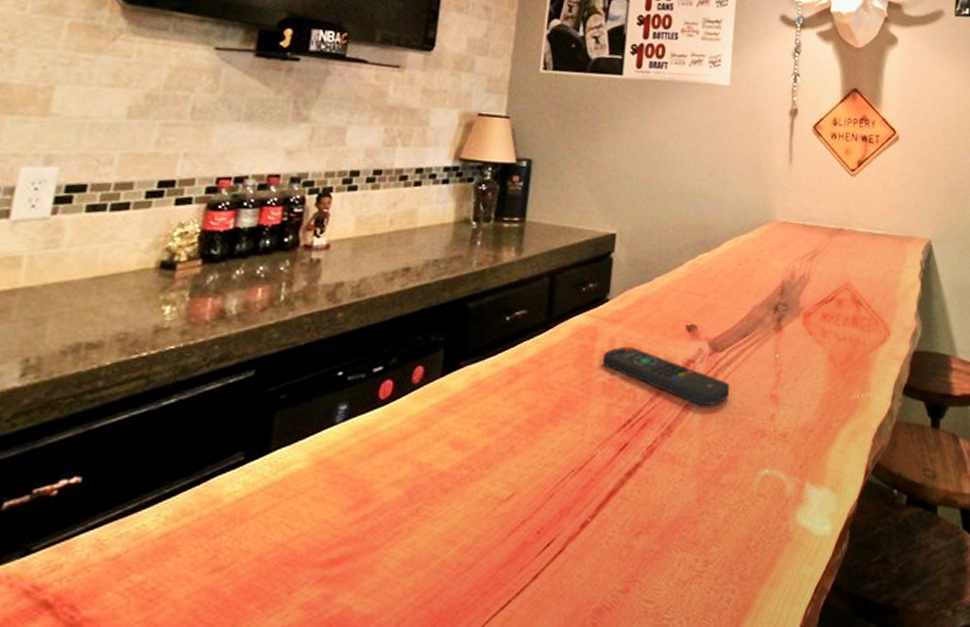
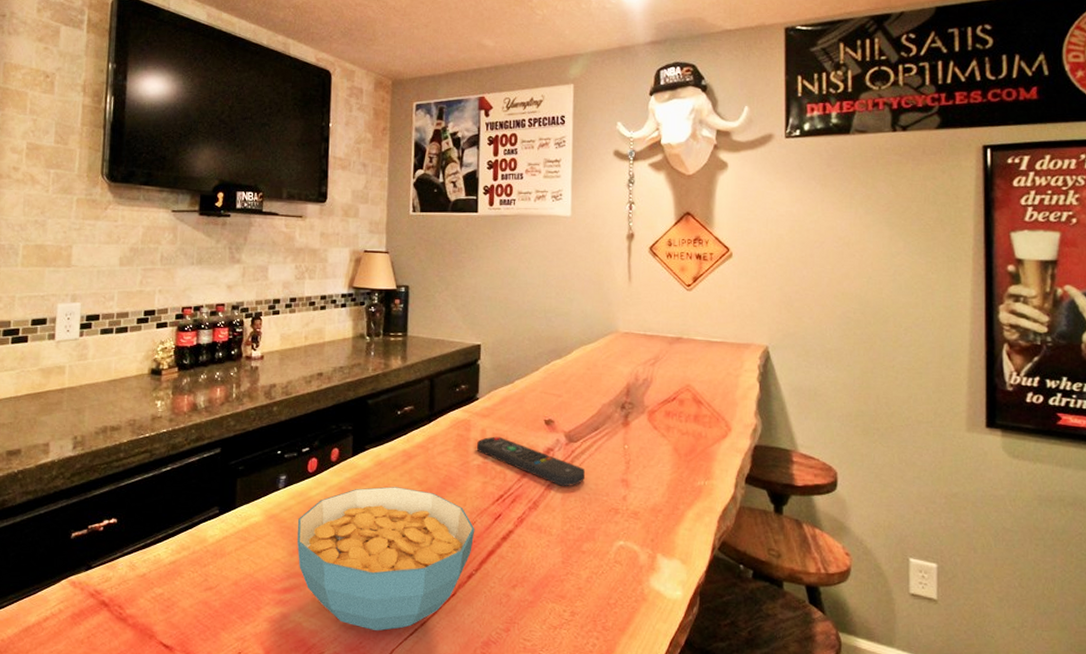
cereal bowl: none [354,414,594,609] -> present [297,486,475,632]

